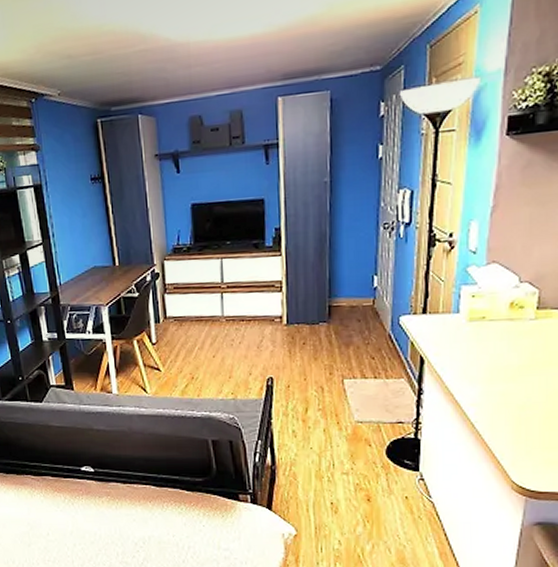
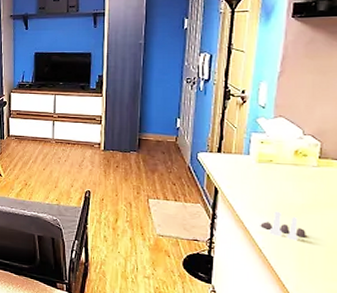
salt and pepper shaker set: none [472,377,523,410] -> present [260,211,306,241]

